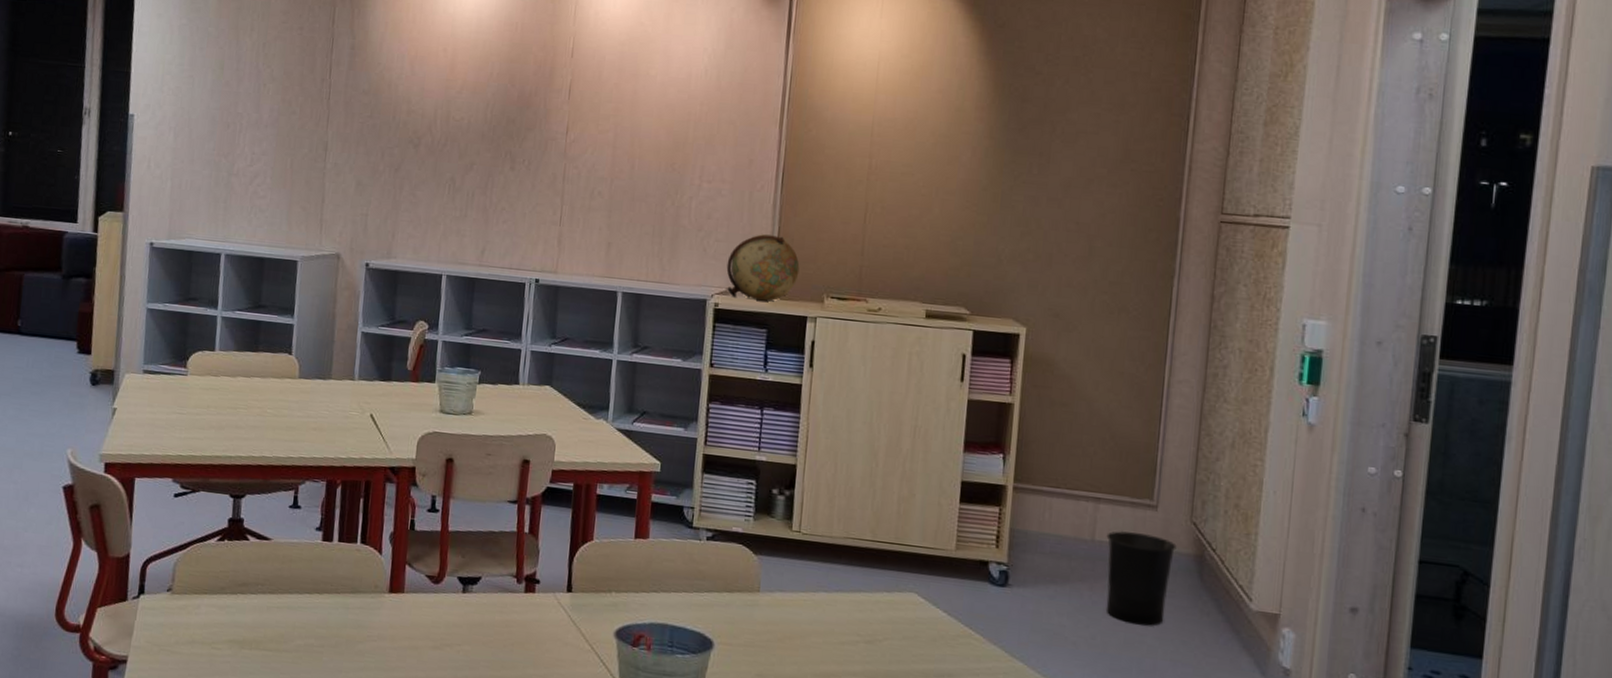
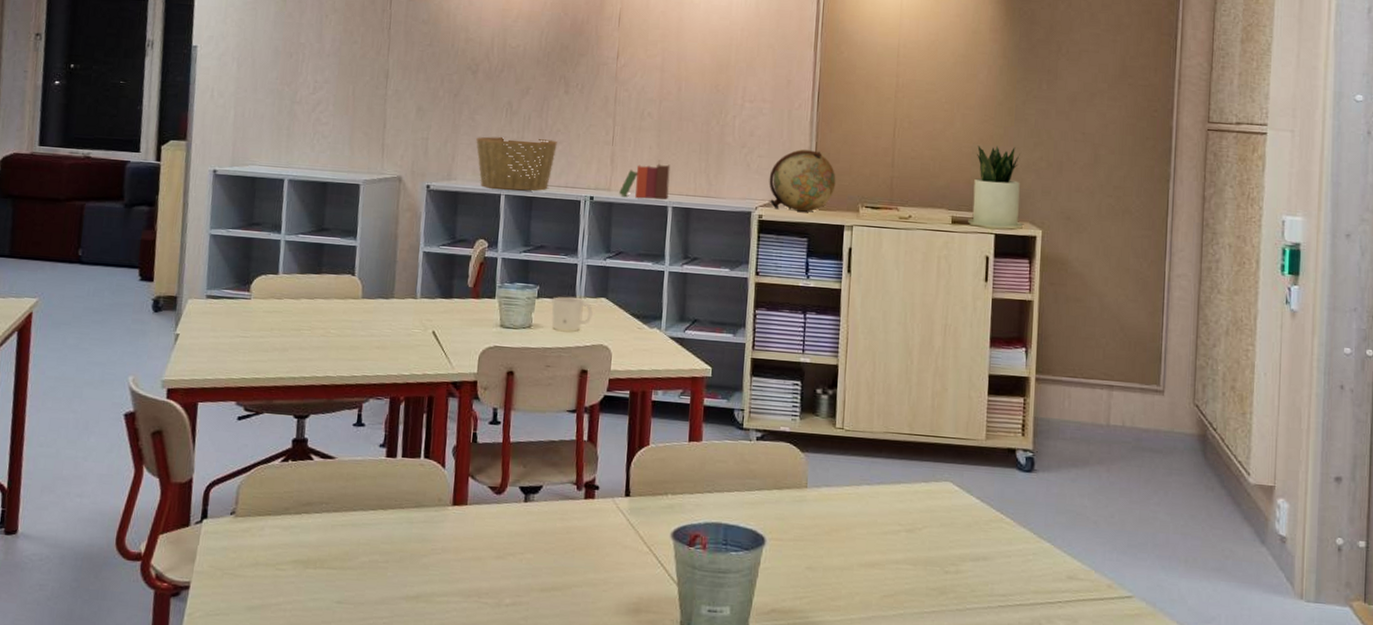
basket: none [417,214,502,272] -> present [476,136,557,191]
mug: none [493,383,536,421] -> present [551,296,593,333]
books: none [566,246,621,284] -> present [619,164,671,200]
planter: none [942,234,1007,327] -> present [967,146,1024,231]
waste bin: present [1106,531,1177,626] -> none [1120,415,1182,503]

